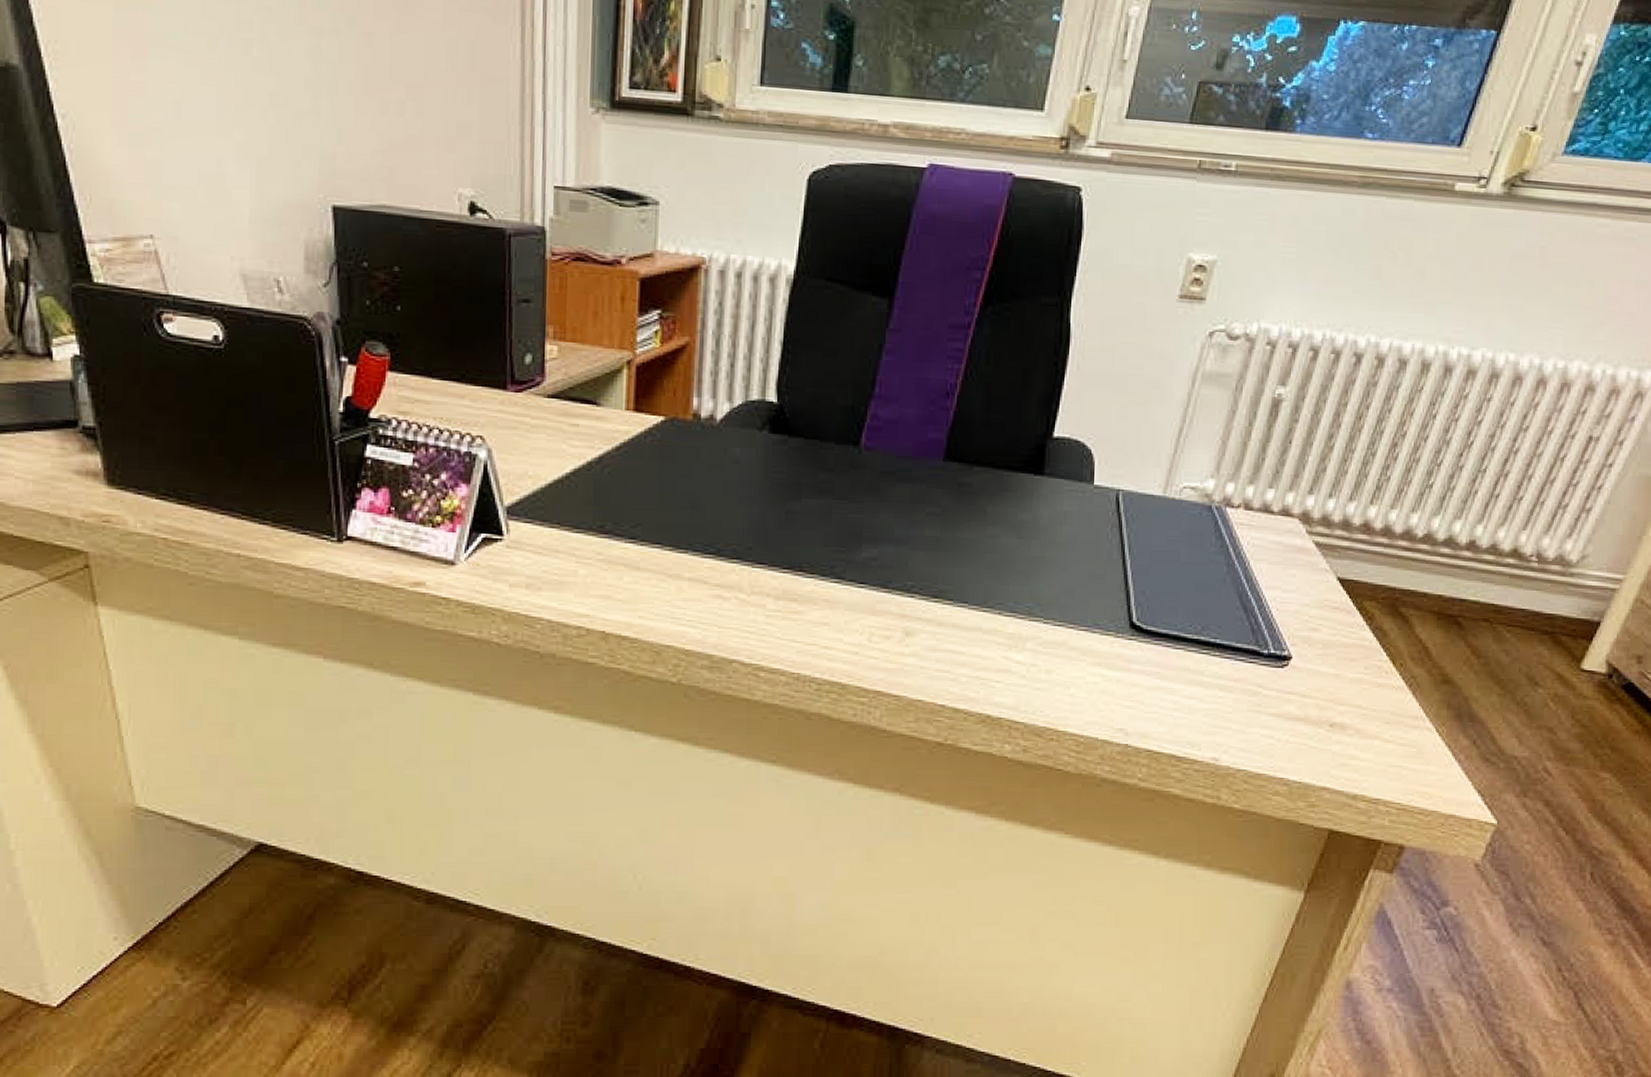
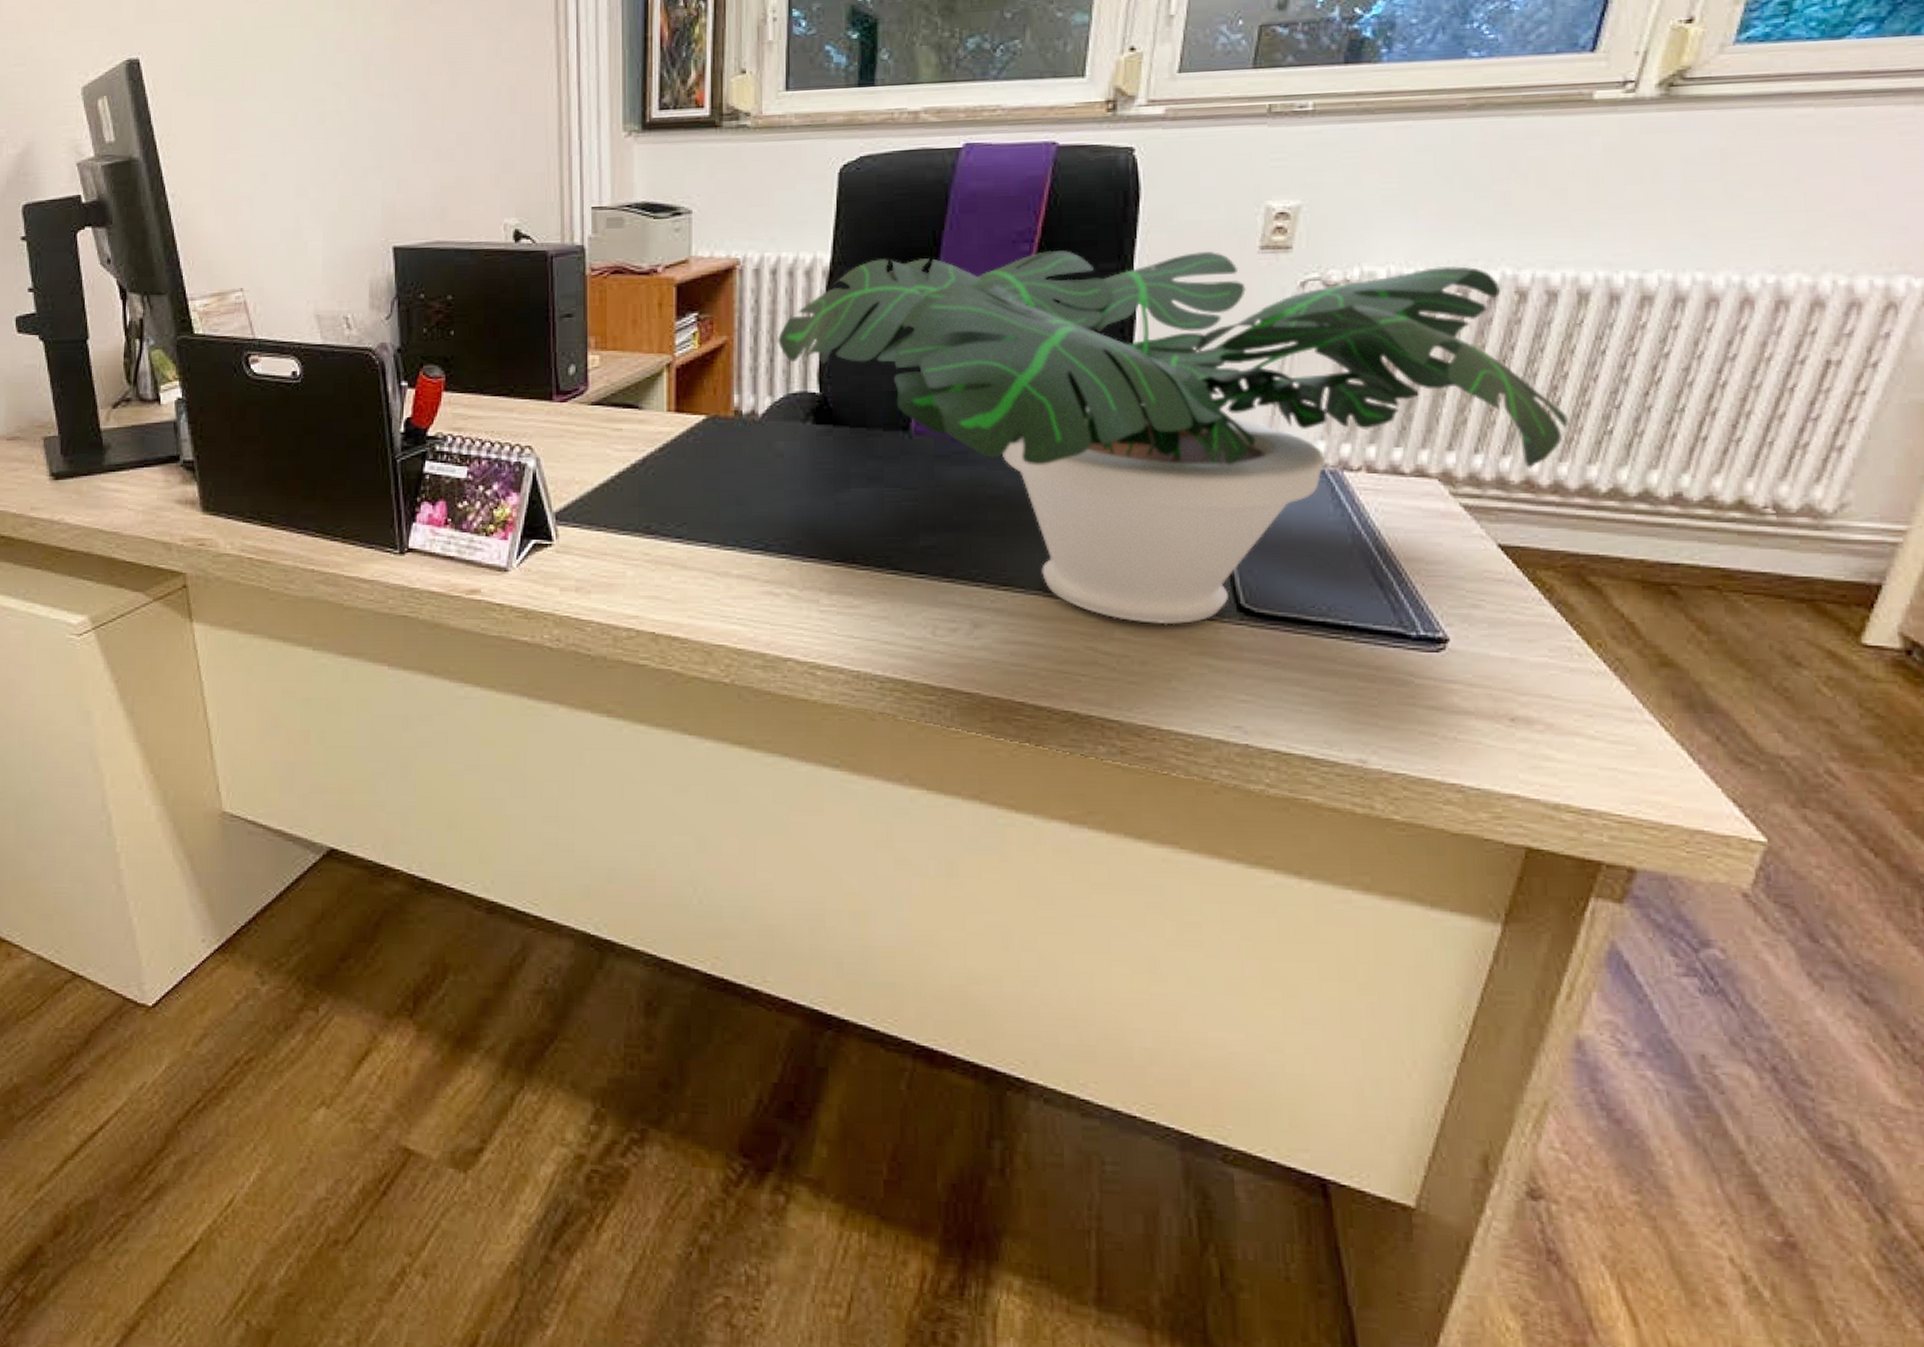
potted plant: none [738,272,1402,639] -> present [777,250,1568,625]

